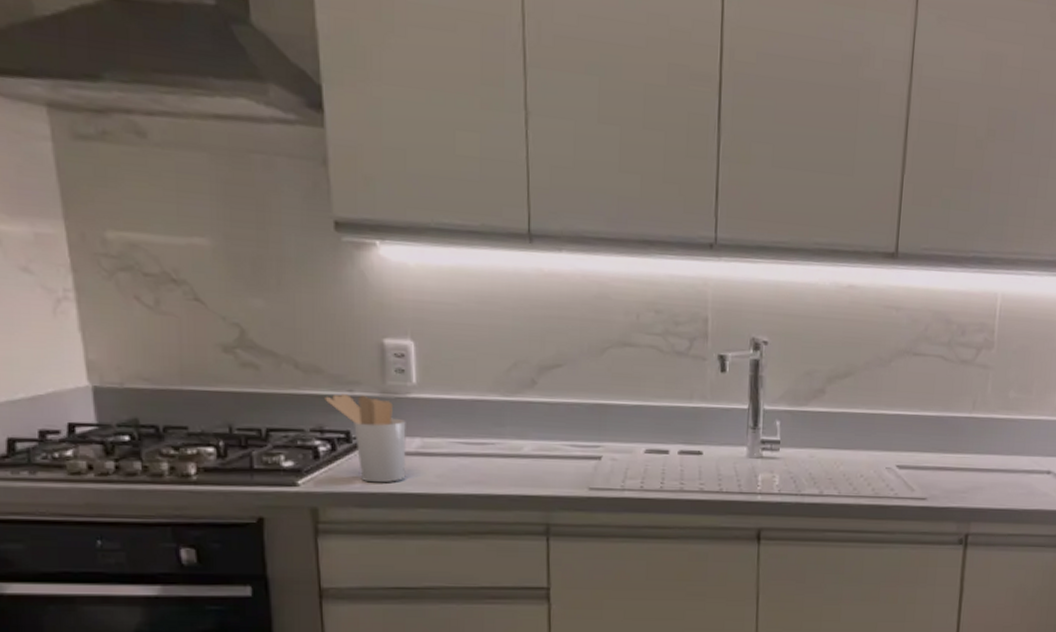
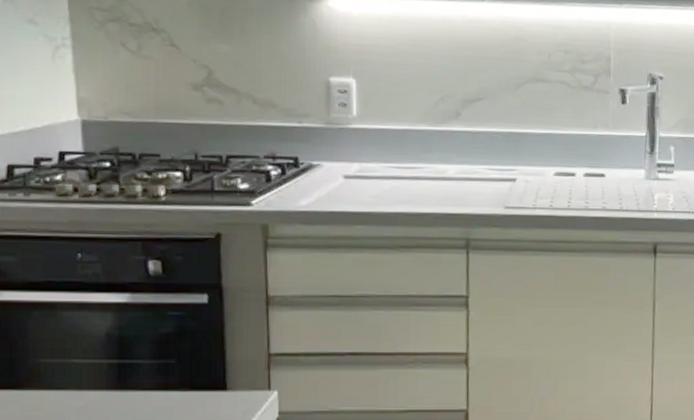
utensil holder: present [325,394,406,483] -> none [277,125,347,203]

